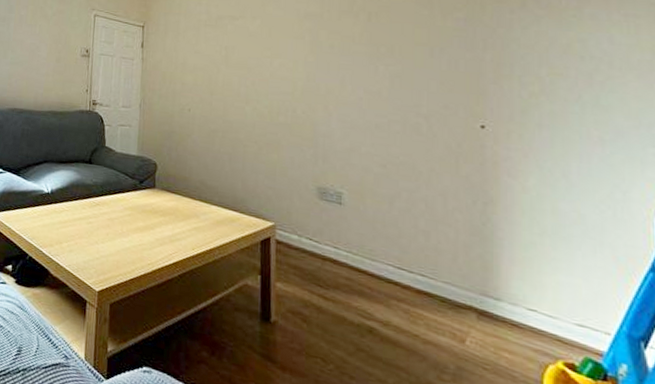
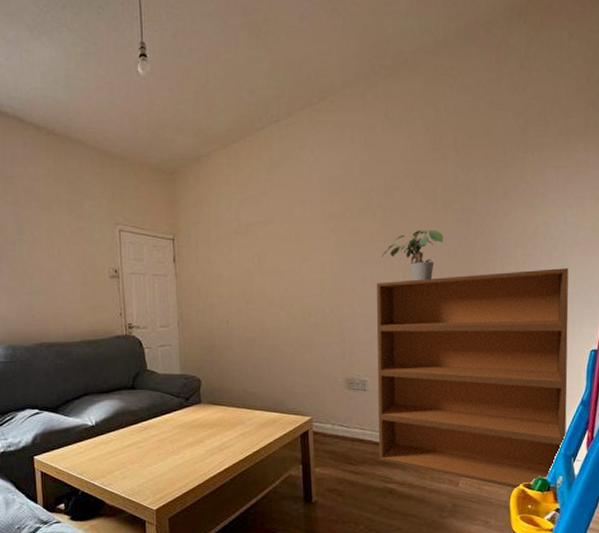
bookshelf: none [355,87,629,367] -> present [376,268,569,489]
potted plant: none [364,36,442,91] -> present [381,229,443,280]

